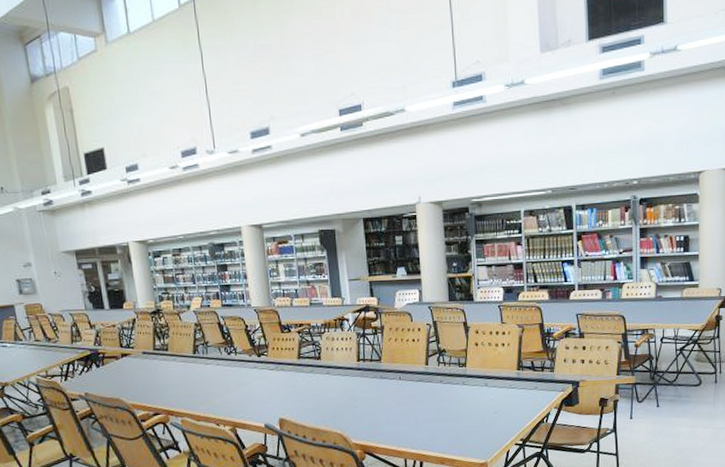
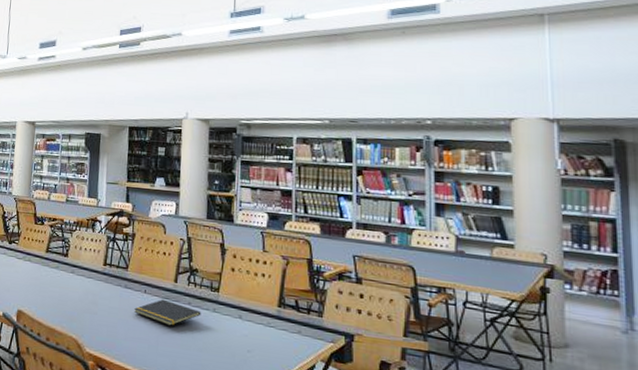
notepad: none [392,382,453,405] -> present [134,299,201,326]

